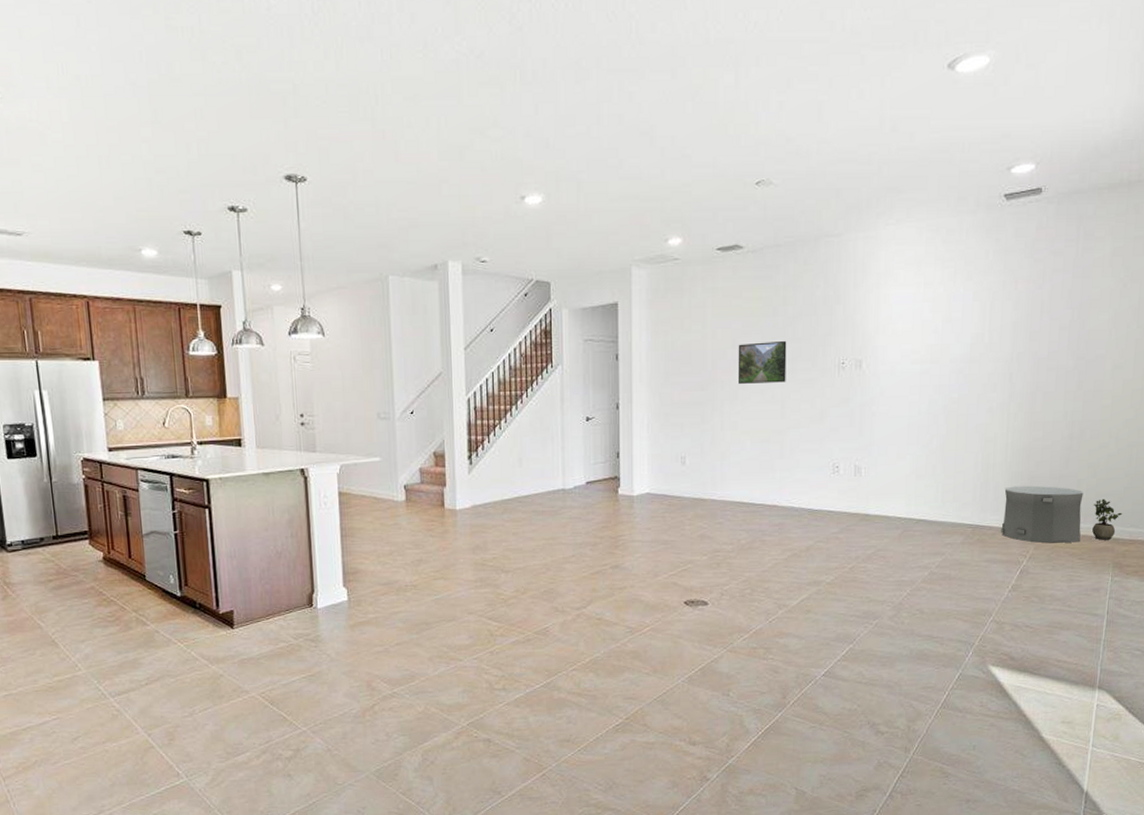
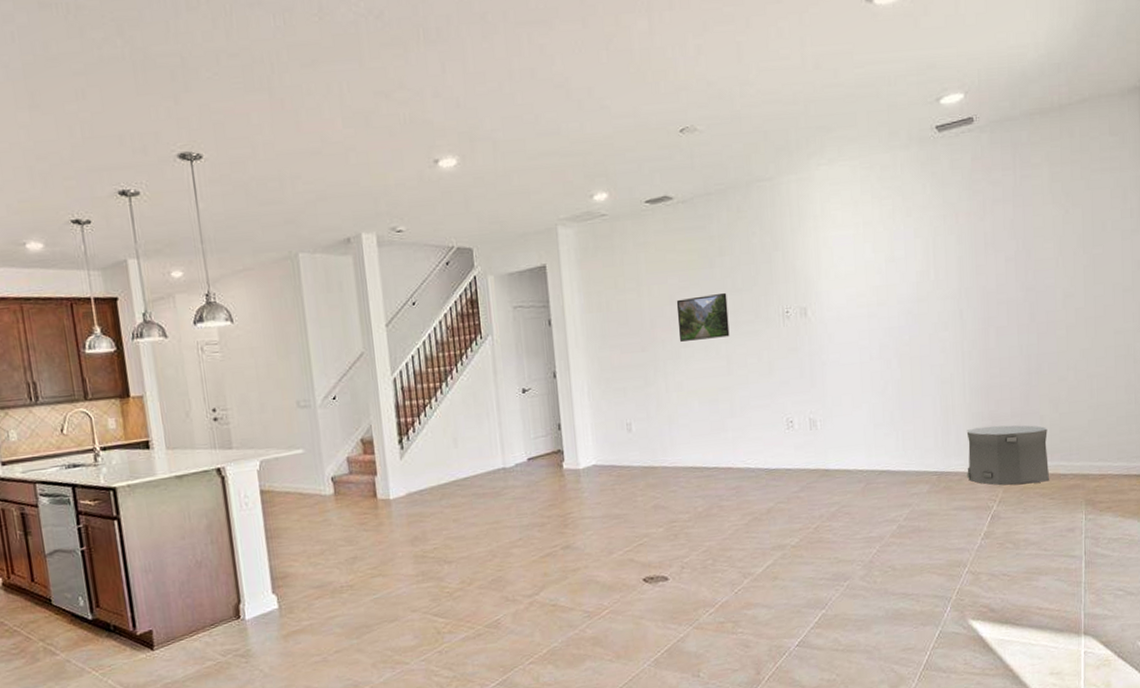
potted plant: present [1092,498,1123,540] -> none [1058,433,1090,478]

